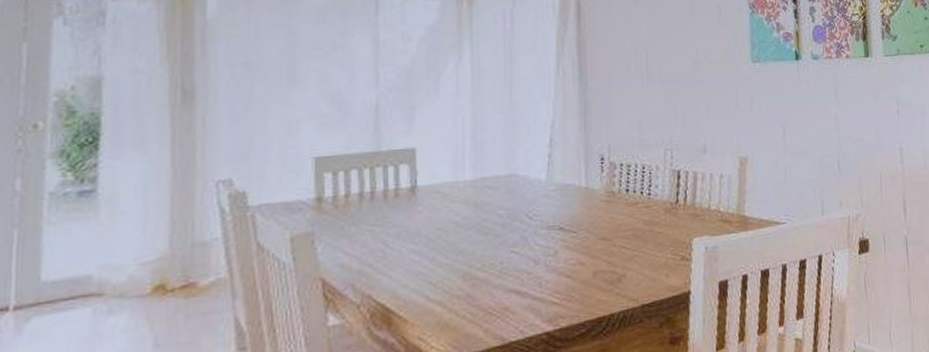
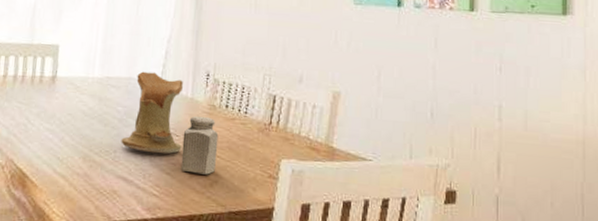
wooden bowl: none [507,164,581,257] -> present [121,71,183,154]
salt shaker: none [581,205,622,271] -> present [180,116,219,175]

